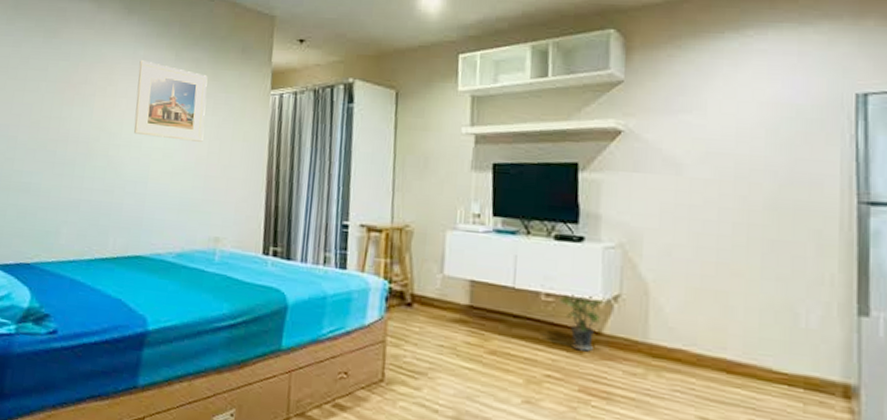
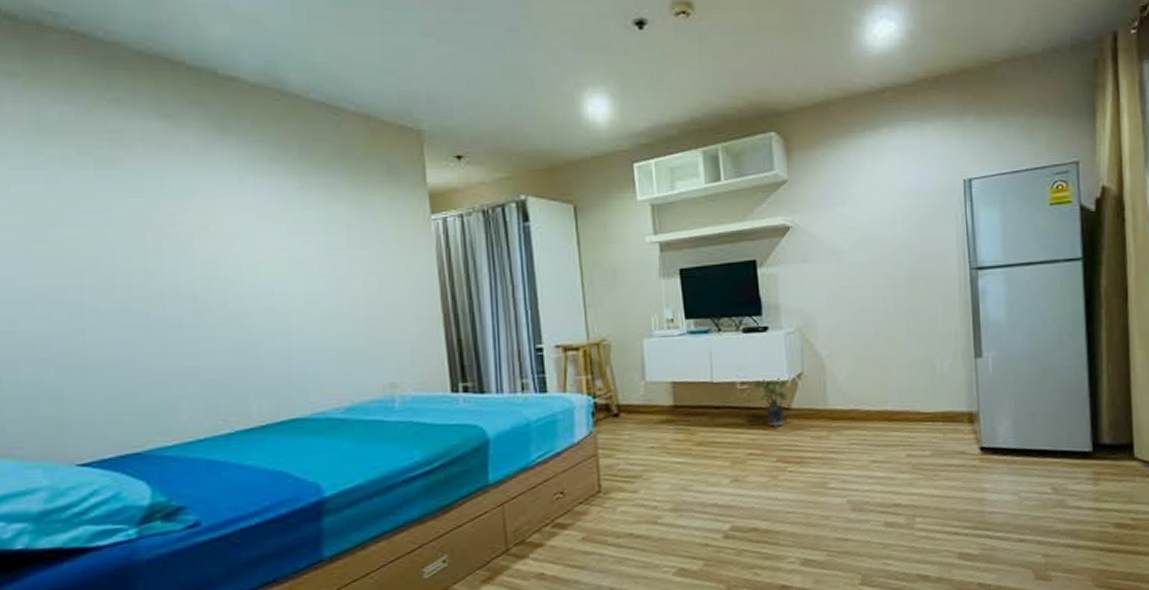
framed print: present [133,60,208,142] -> none [250,190,356,281]

